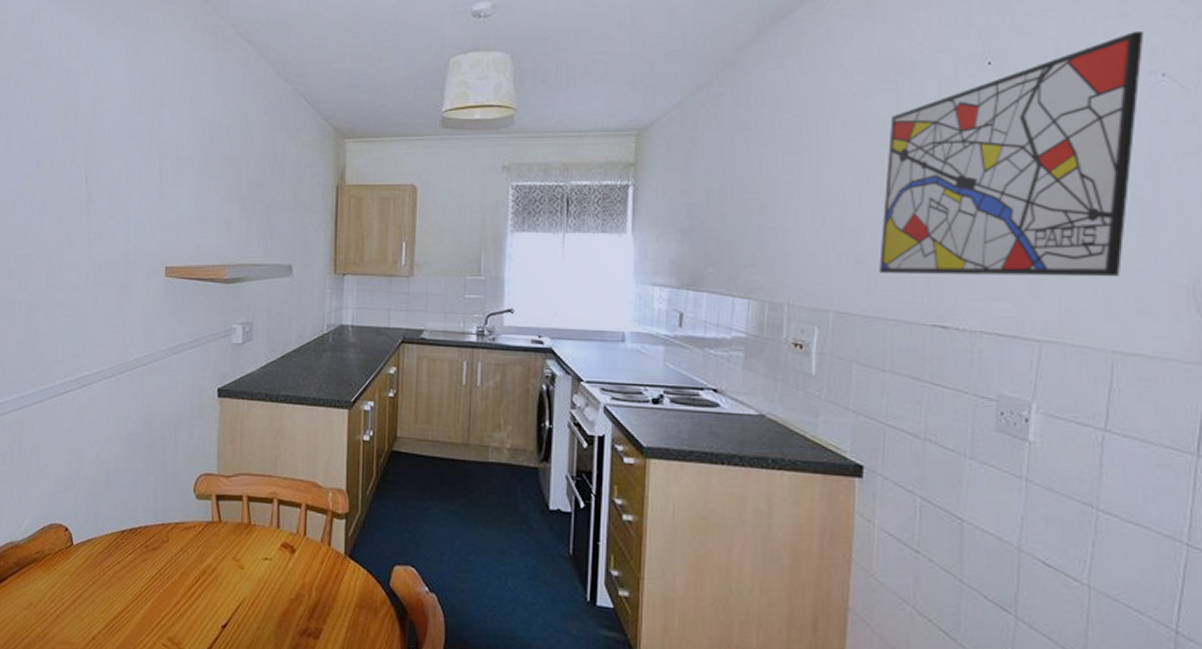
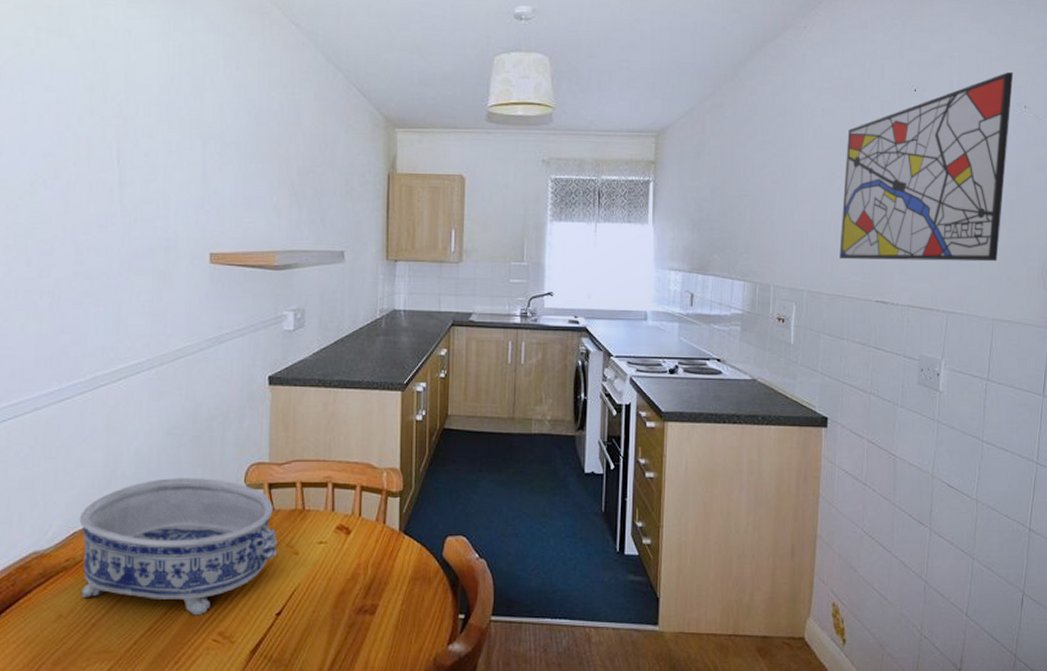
decorative bowl: none [48,482,224,619] -> present [79,478,278,616]

